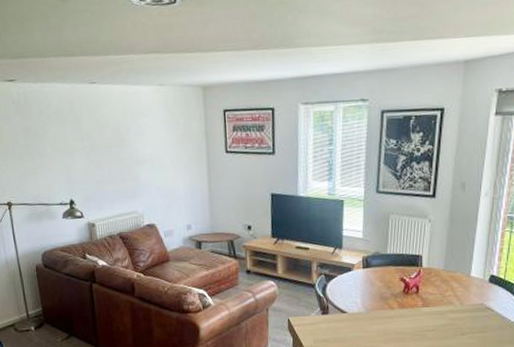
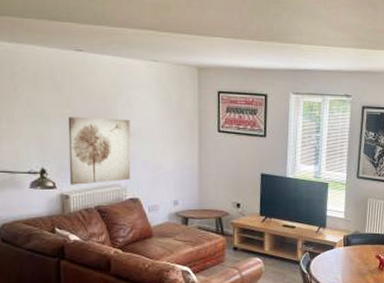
wall art: none [88,147,146,214] -> present [68,117,131,185]

